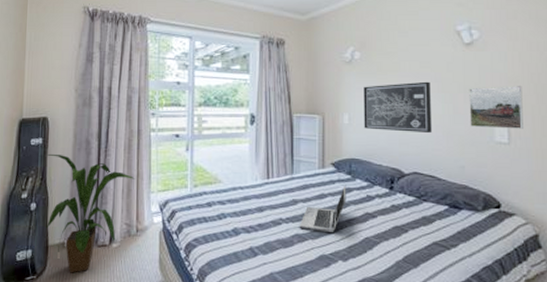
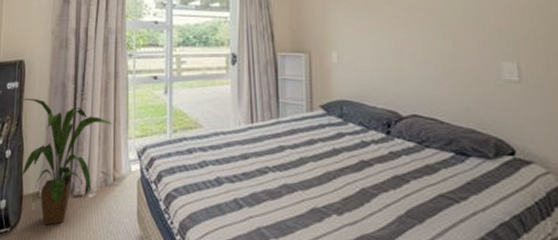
laptop: present [299,185,346,232] -> none [287,129,339,182]
wall art: present [363,81,433,133] -> none [352,15,431,71]
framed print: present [469,86,523,129] -> none [470,18,535,65]

